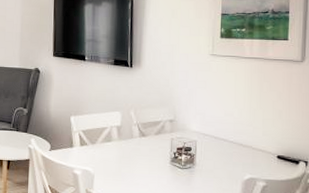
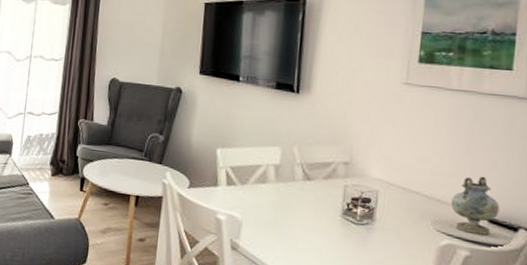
decorative vase: none [236,123,298,176] -> present [430,176,517,247]

